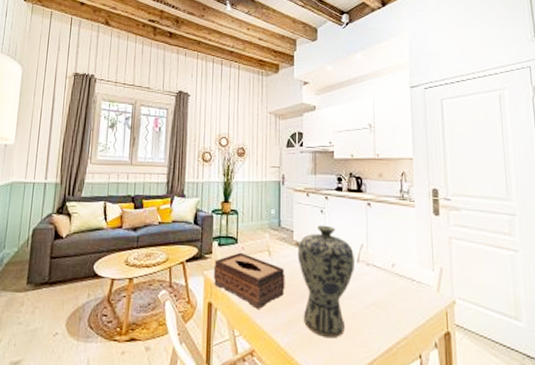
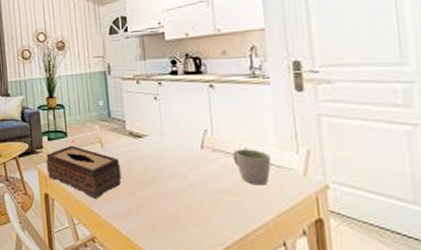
vase: present [297,225,354,339] -> none [131,112,199,226]
mug: none [383,265,413,300] -> present [233,149,271,185]

